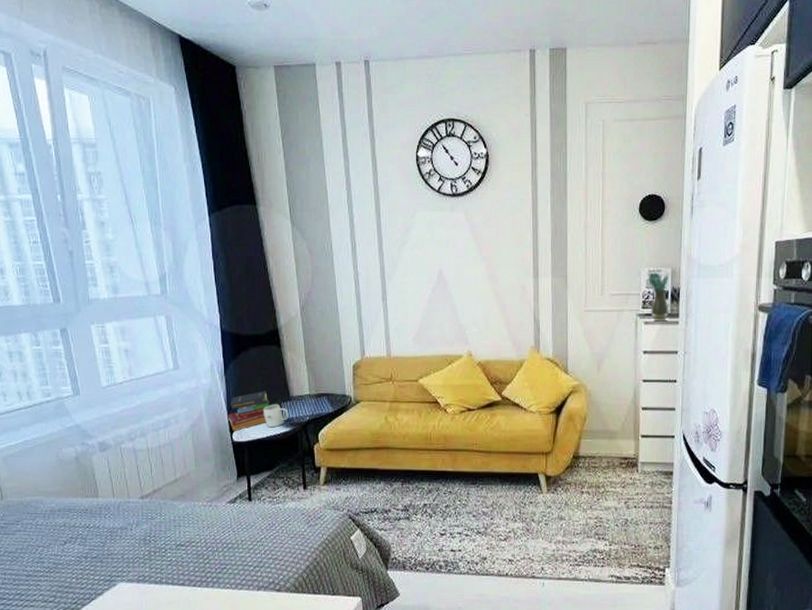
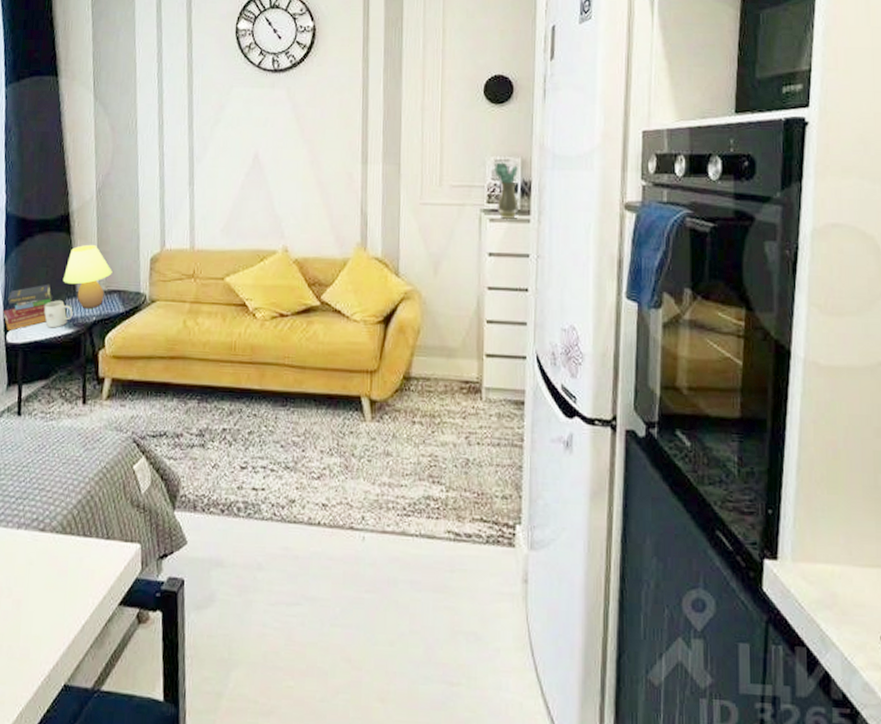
table lamp: none [277,355,320,411] -> present [62,244,112,310]

